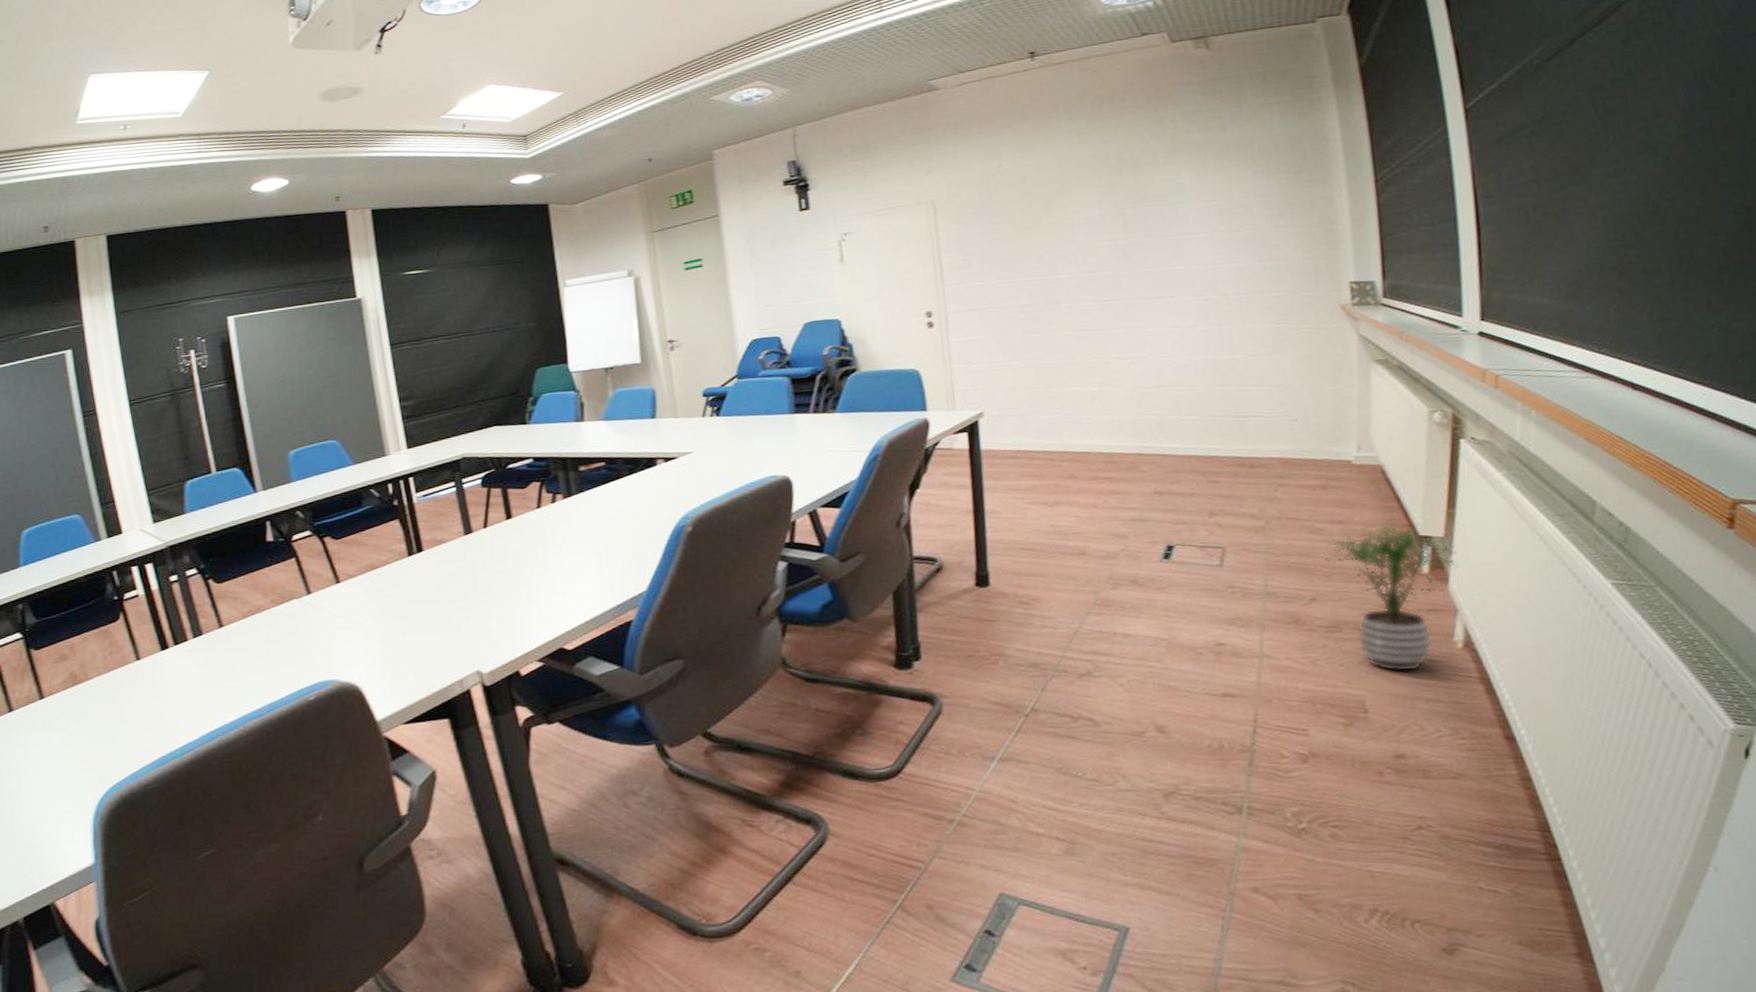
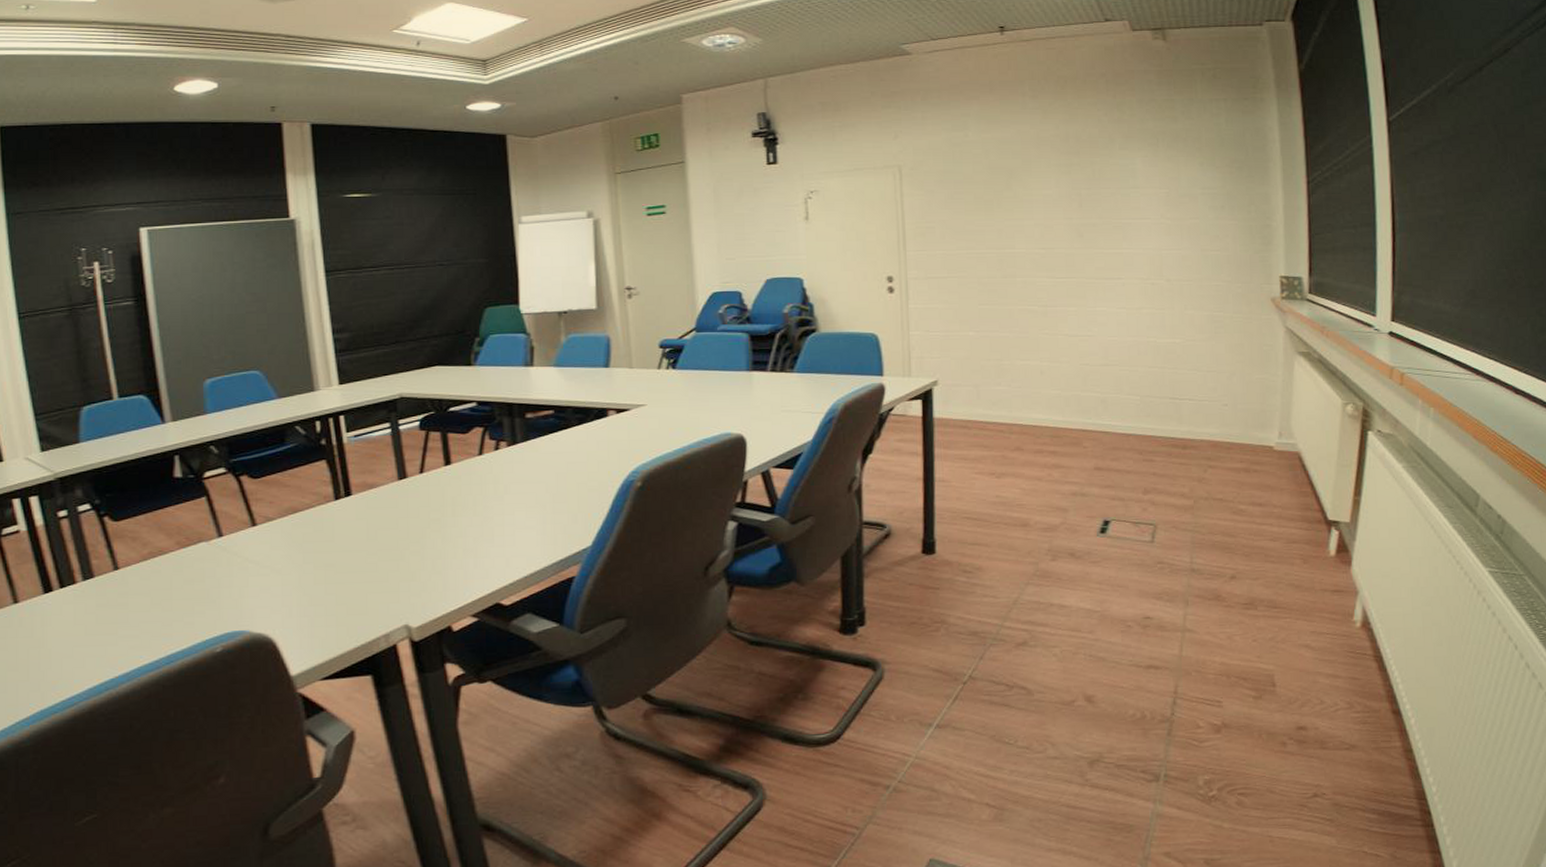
potted plant: present [1324,523,1458,673] -> none [1244,507,1361,649]

